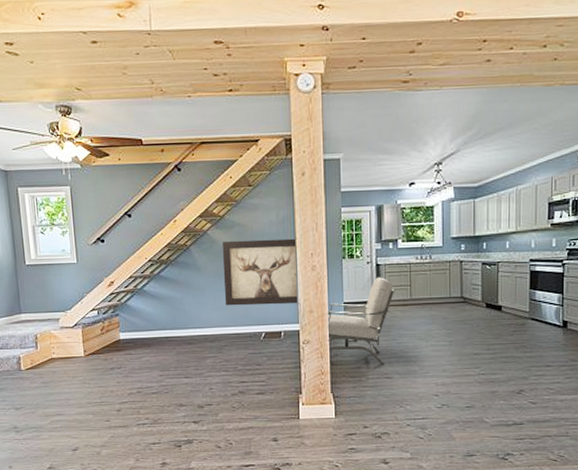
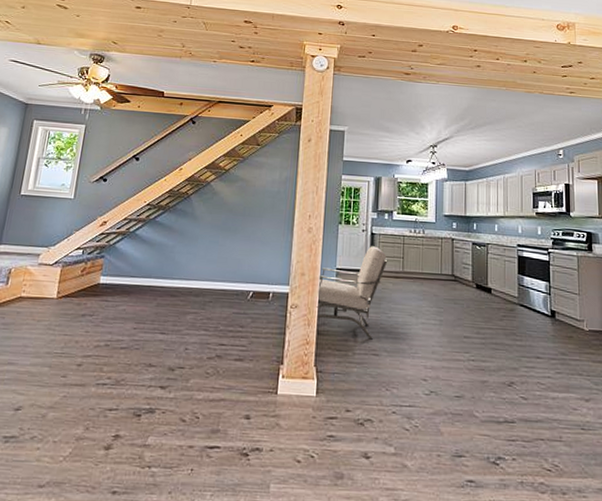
wall art: present [222,238,300,306] -> none [217,193,298,265]

